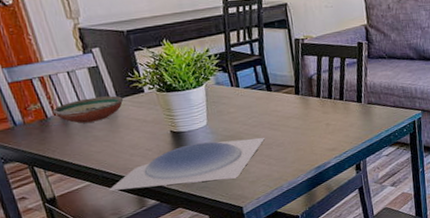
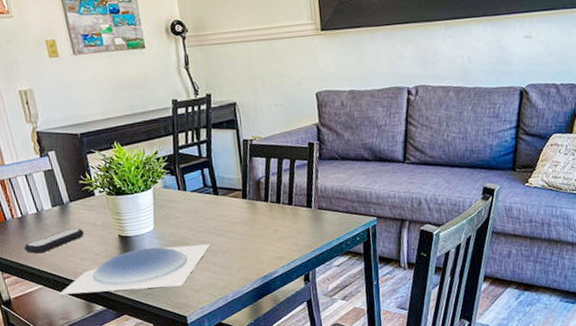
decorative bowl: present [53,95,124,123] -> none [11,198,76,226]
remote control: none [68,124,134,151] -> present [23,228,84,254]

